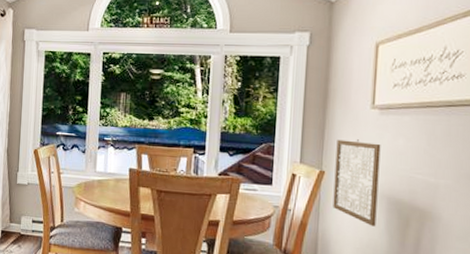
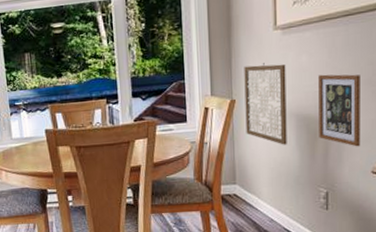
picture frame: none [411,160,460,243] -> present [318,74,360,147]

